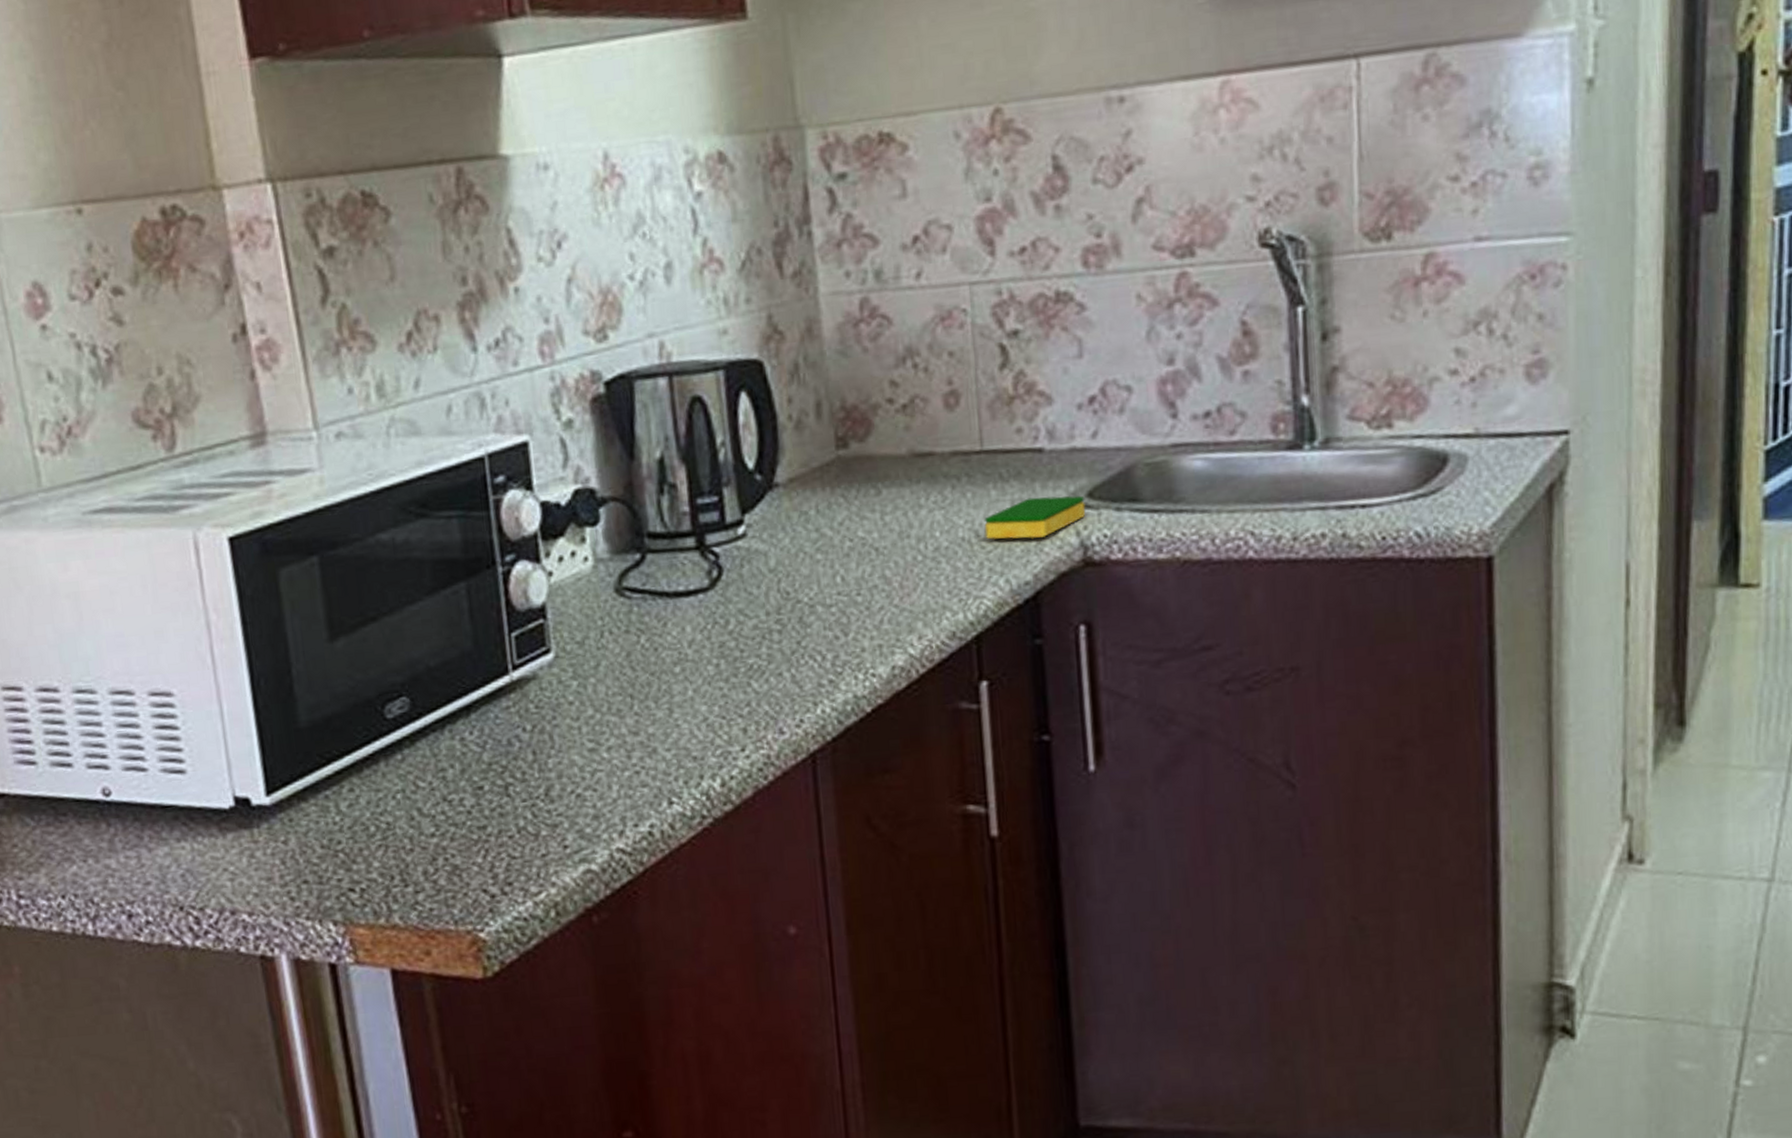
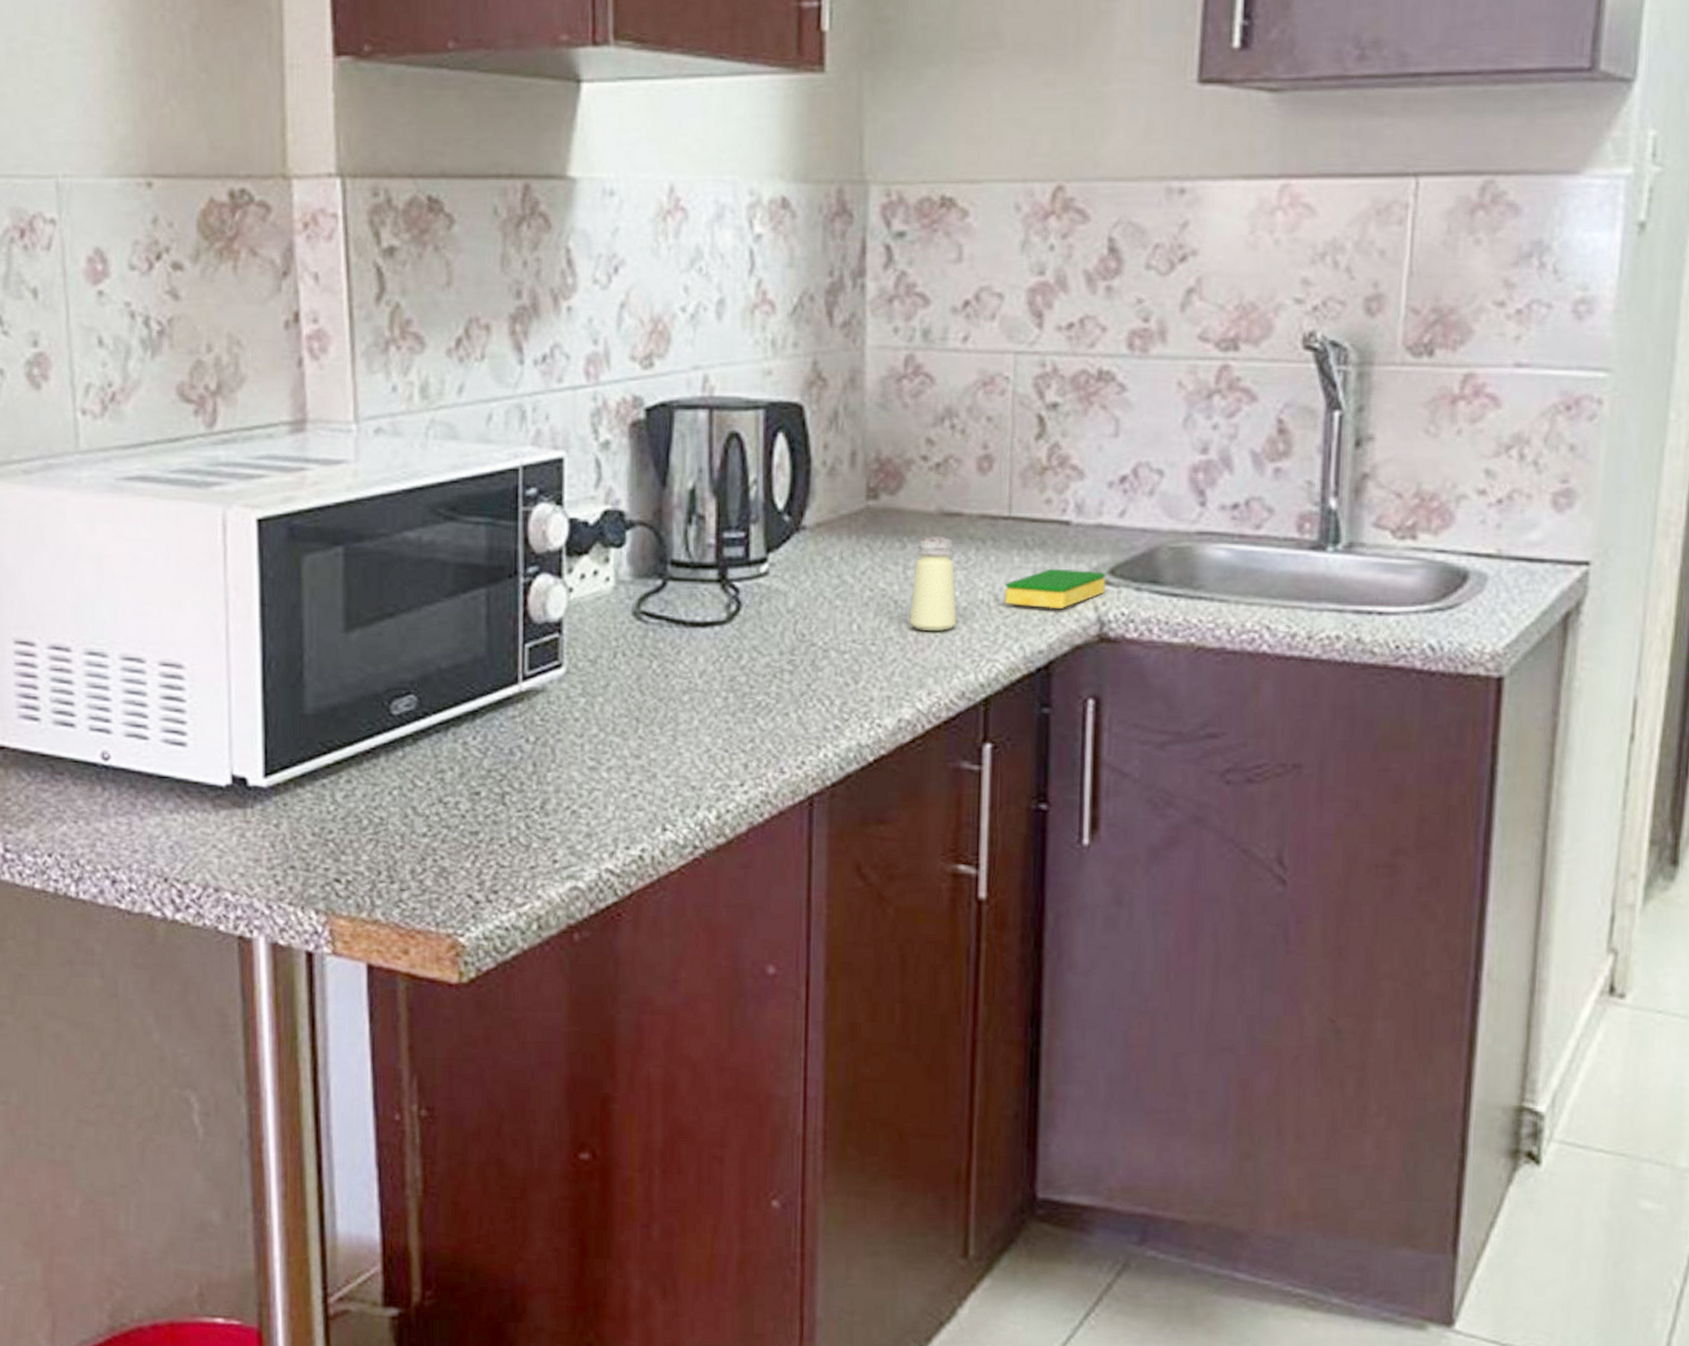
saltshaker: none [892,477,940,575] -> present [909,535,957,631]

